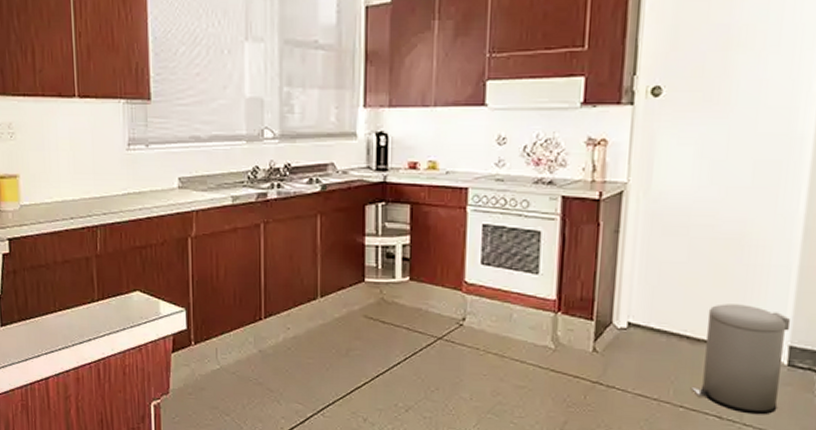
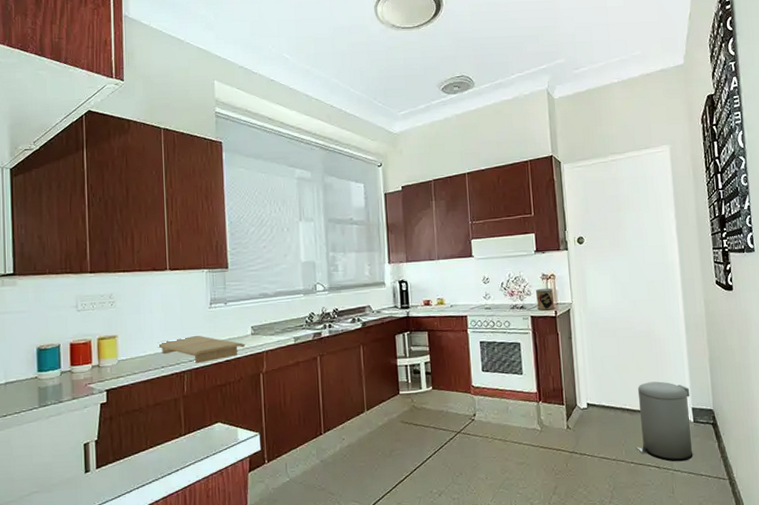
cutting board: none [66,184,171,218] -> present [158,336,246,364]
tin can: none [573,158,602,191] -> present [535,288,555,312]

